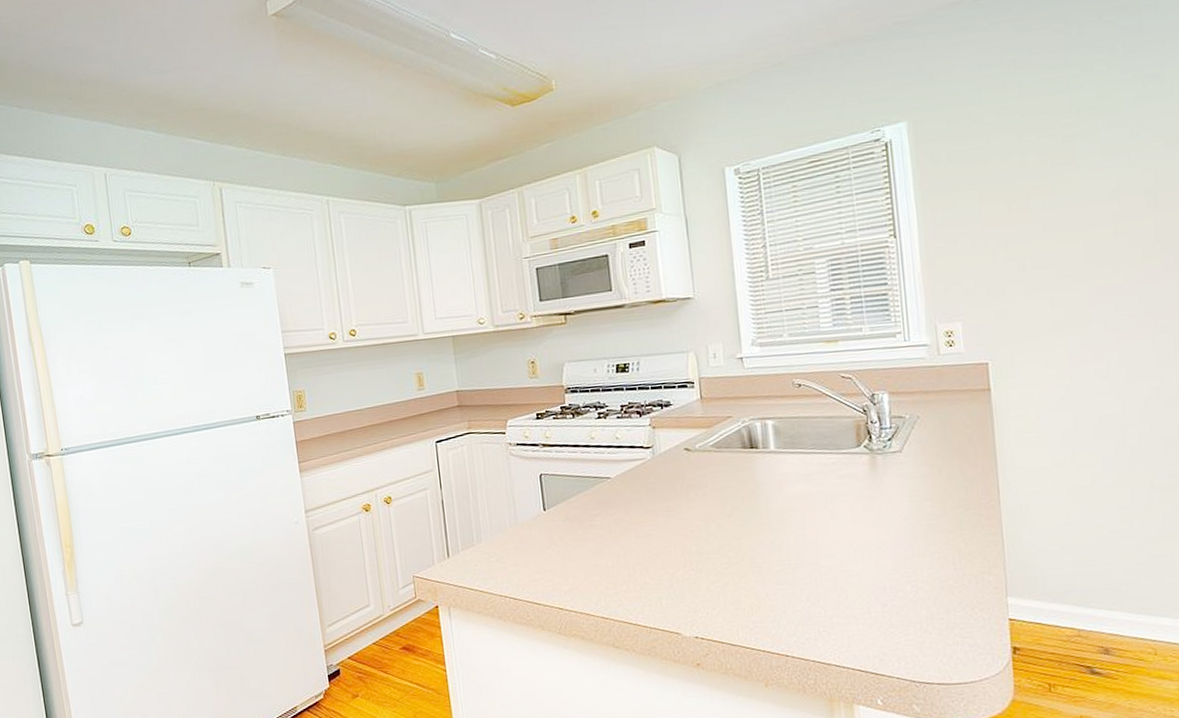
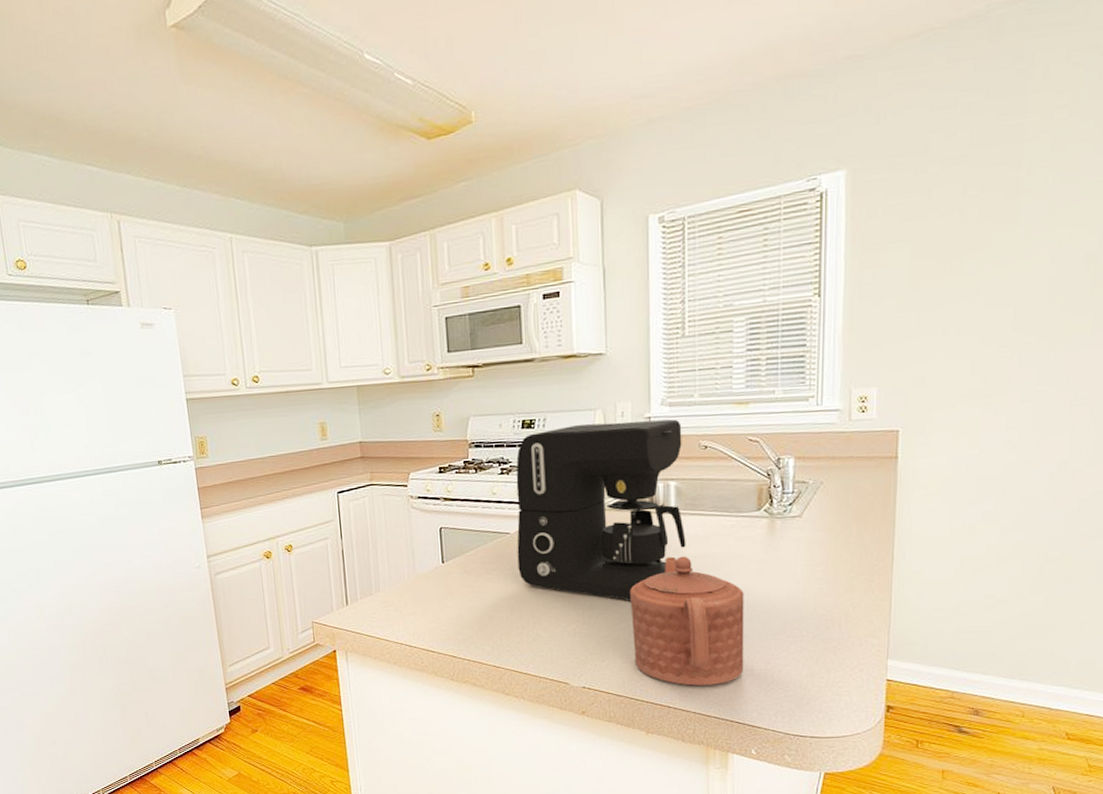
coffee maker: none [613,359,789,543] -> present [516,419,686,600]
teapot: none [736,495,861,632] -> present [630,556,744,686]

